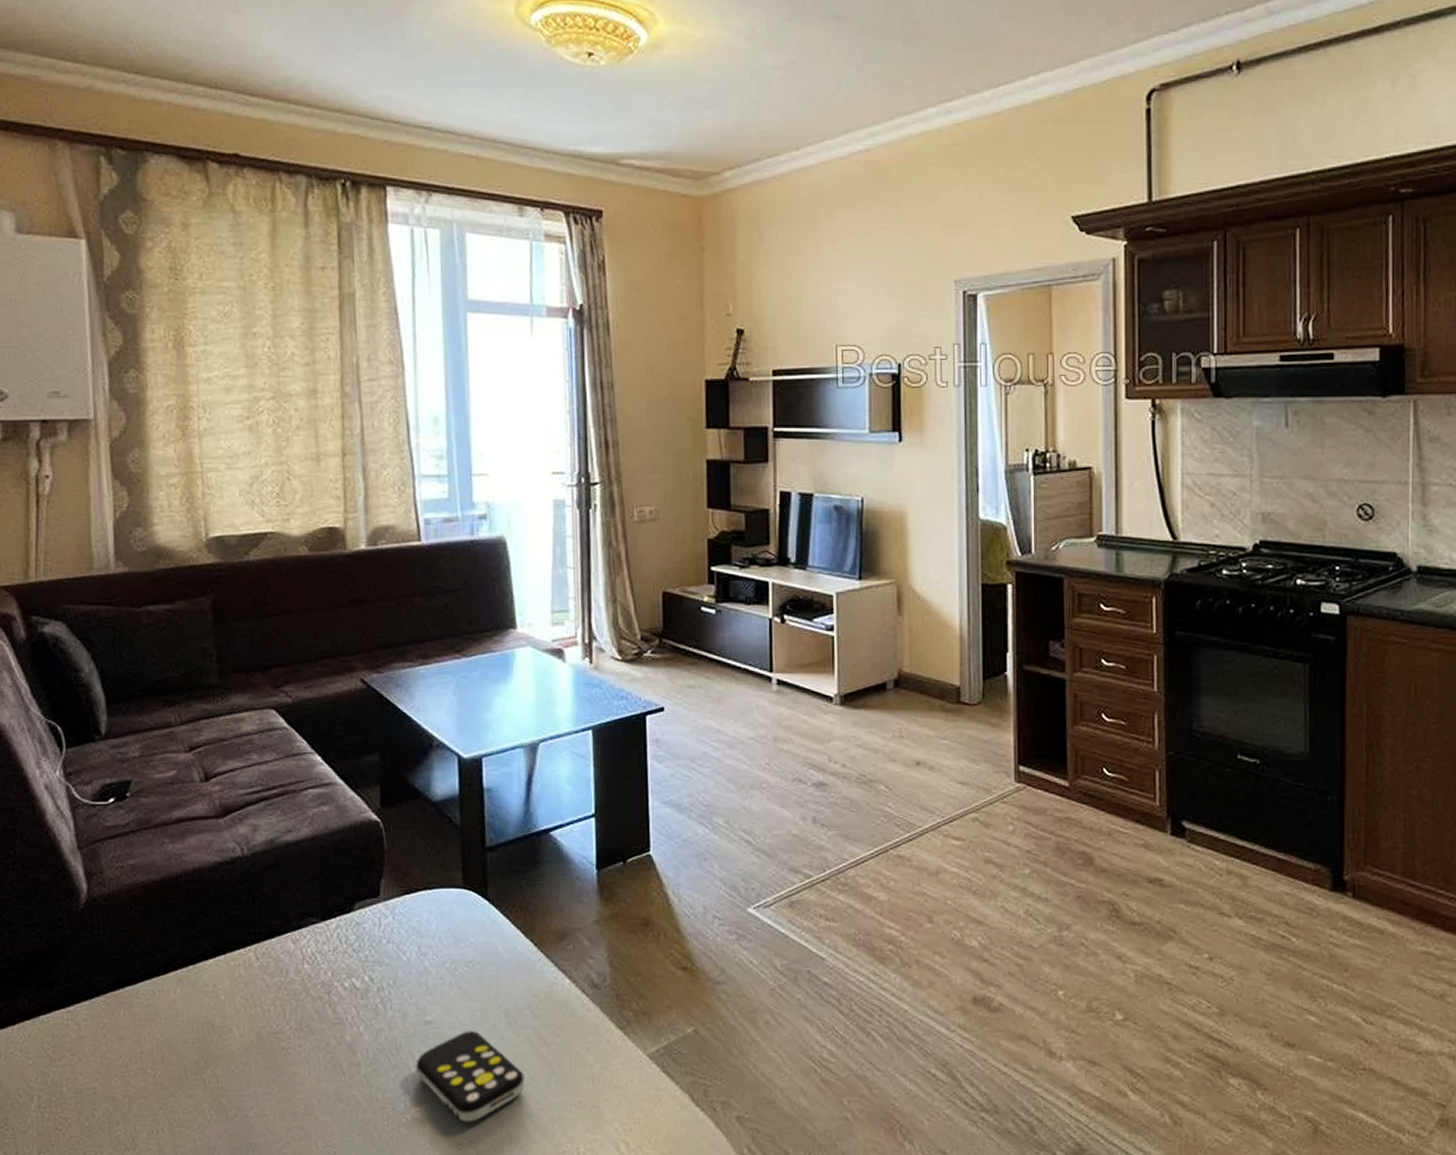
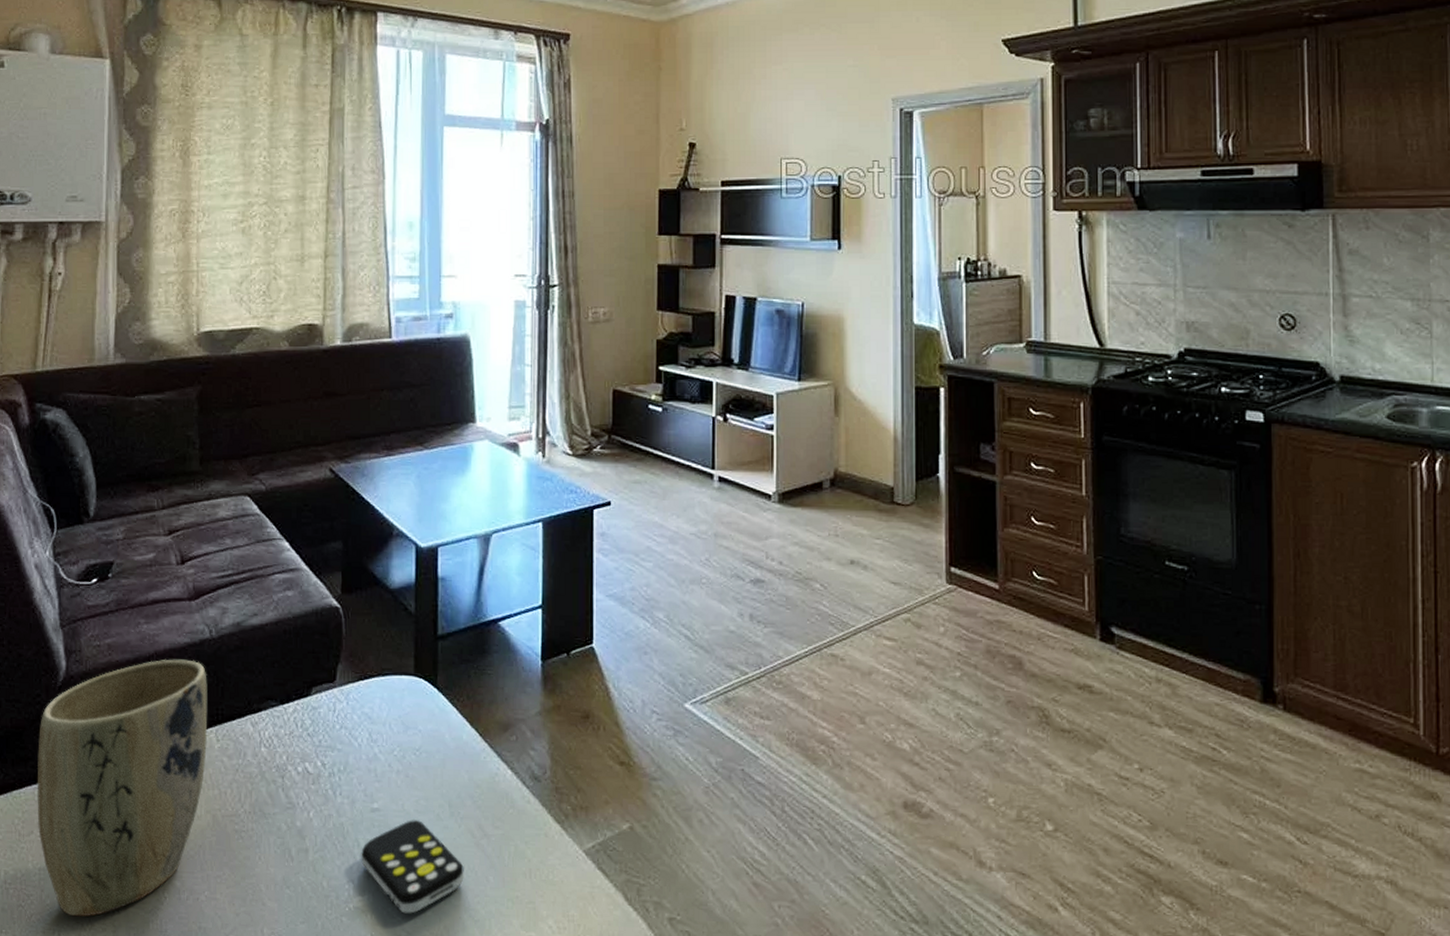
plant pot: none [63,878,246,1138] -> present [37,659,208,917]

